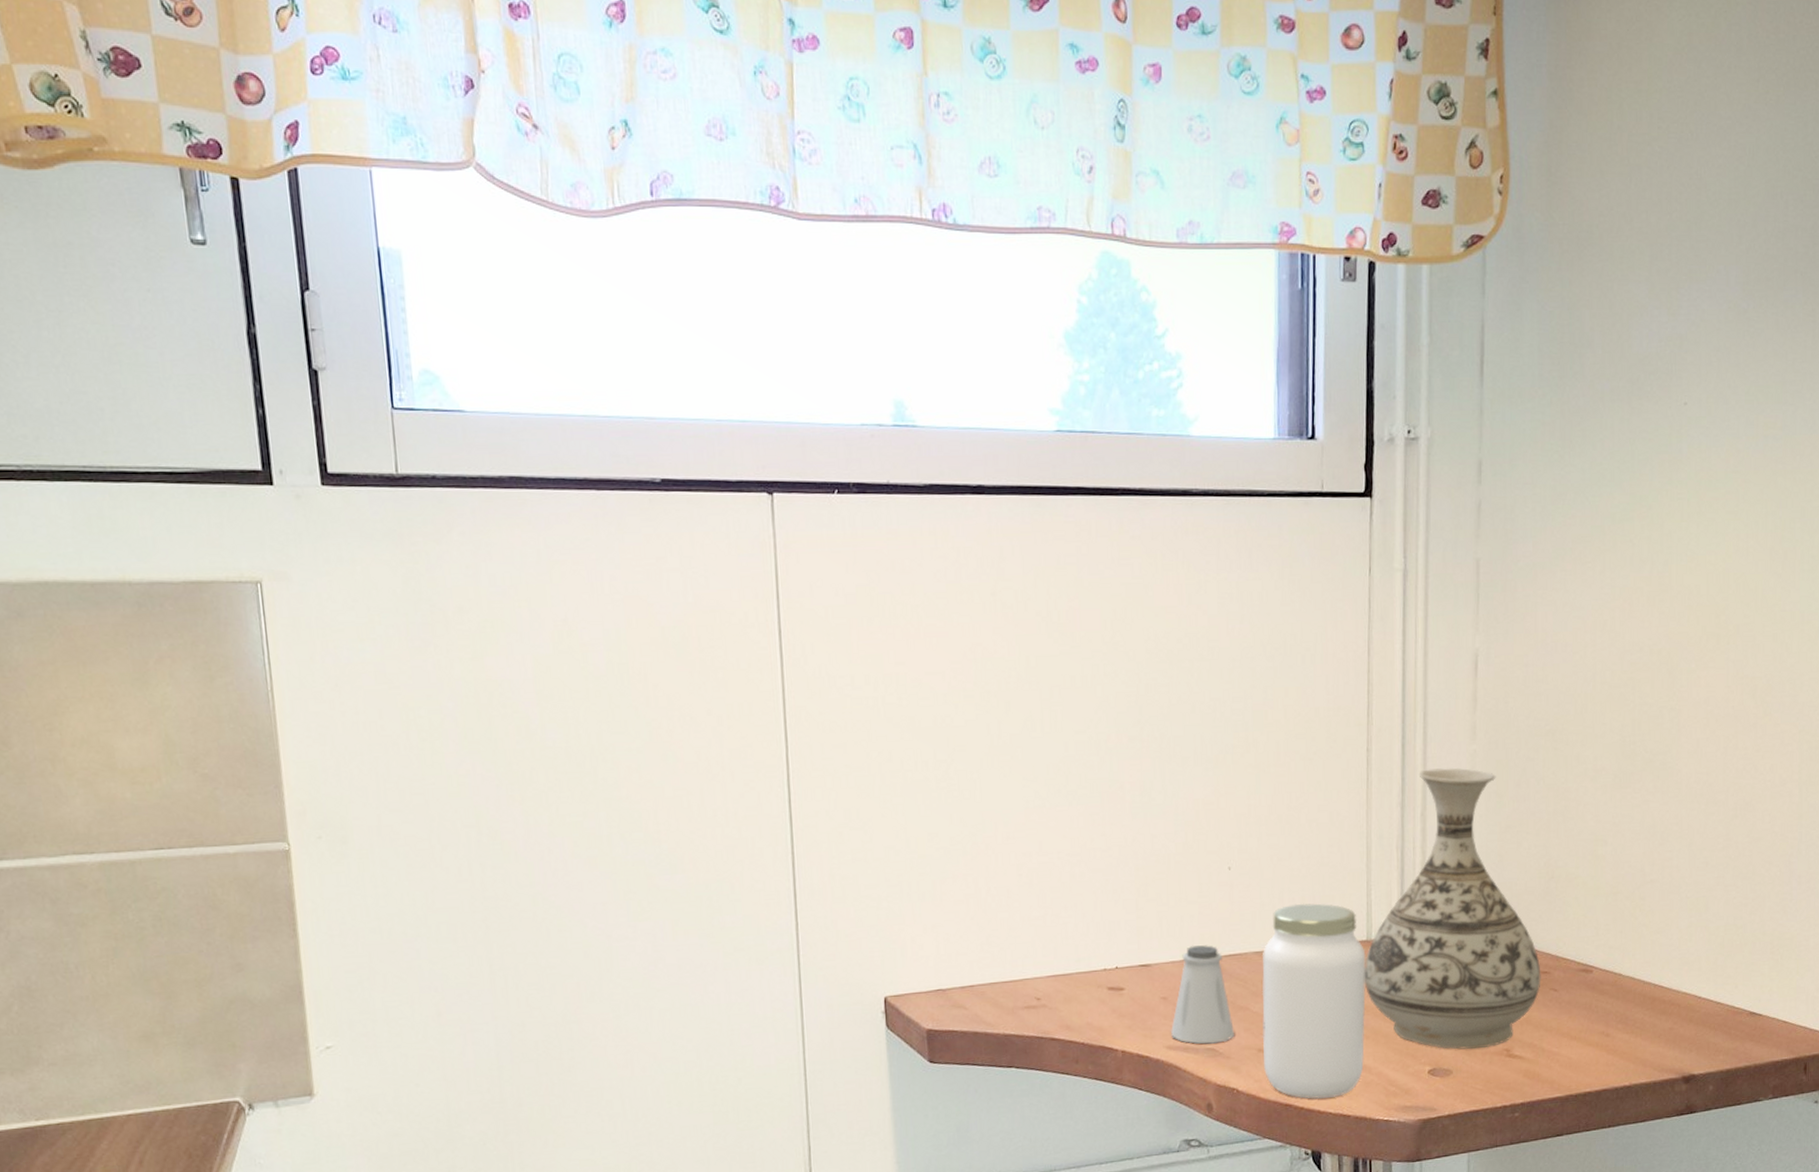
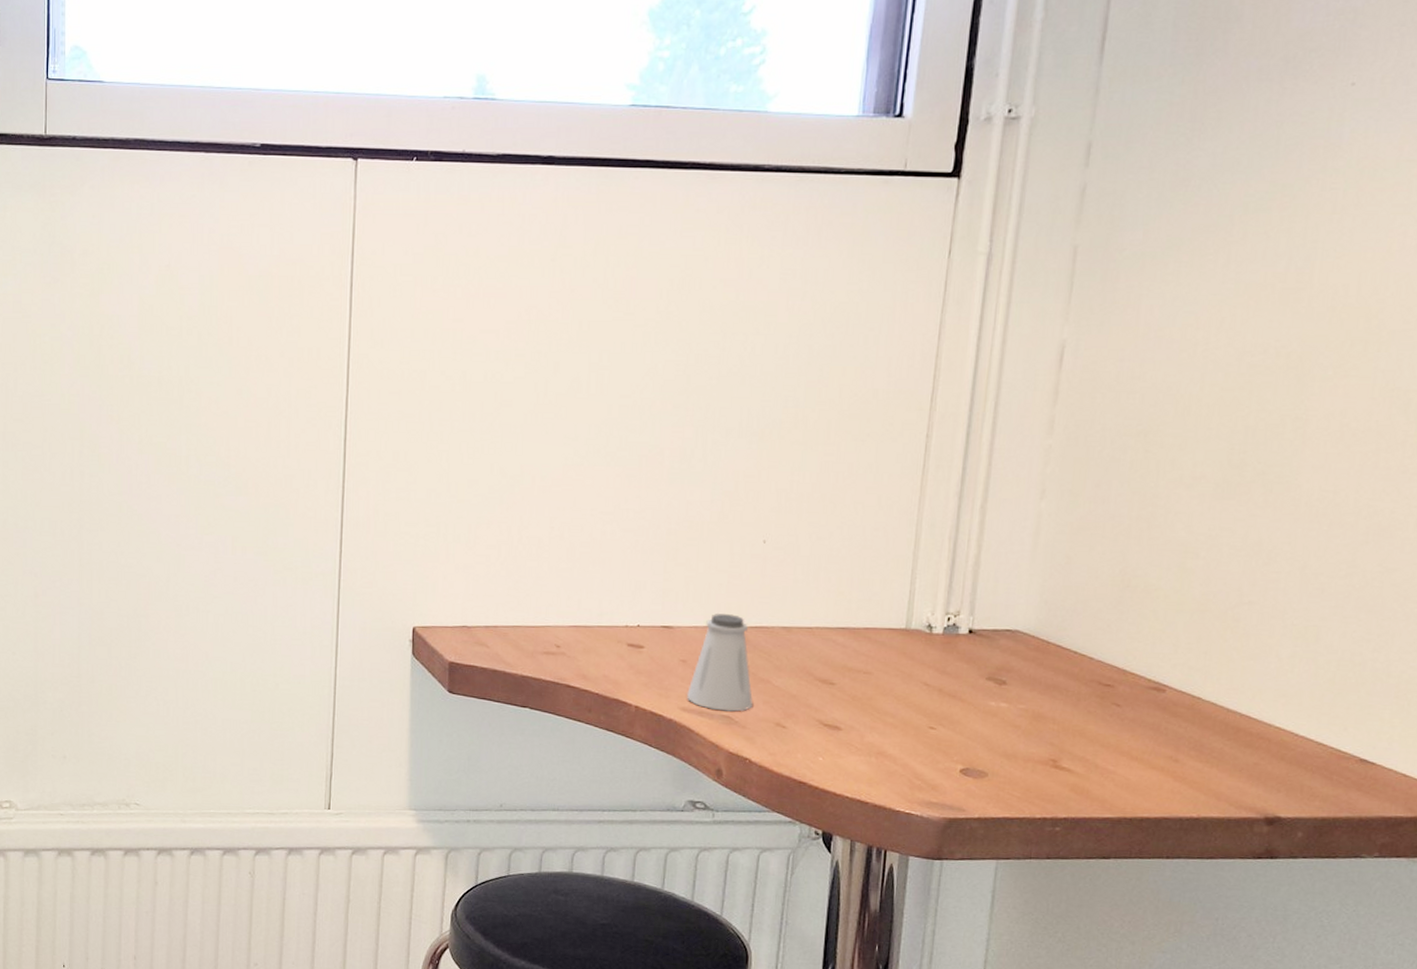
jar: present [1262,903,1366,1099] -> none [779,583,903,782]
vase: present [1364,767,1541,1050] -> none [898,461,1104,755]

